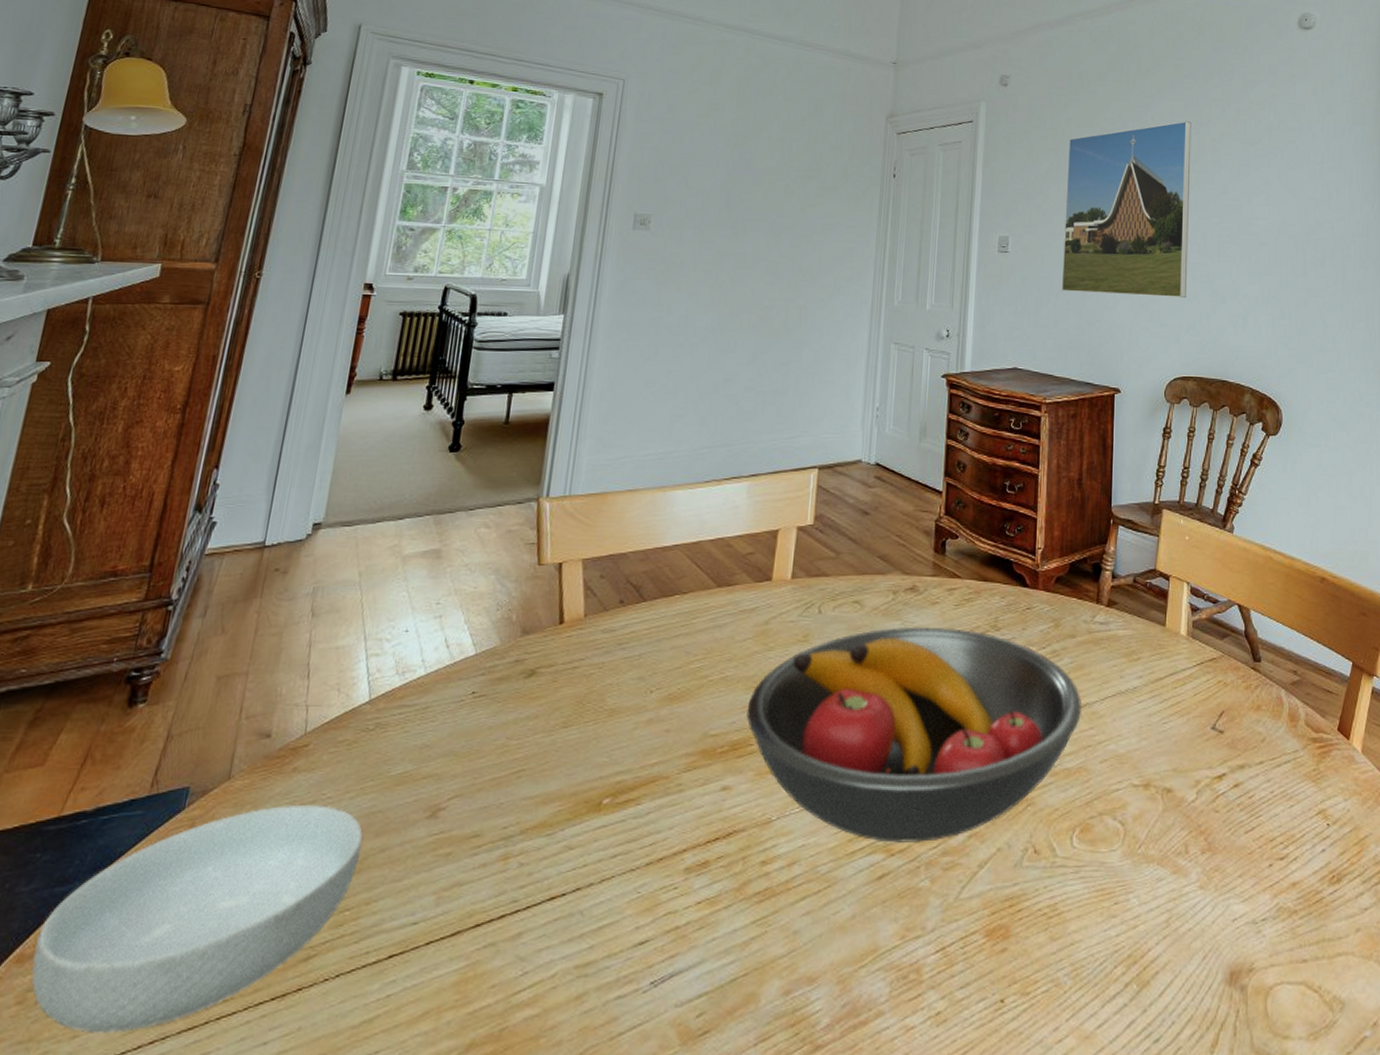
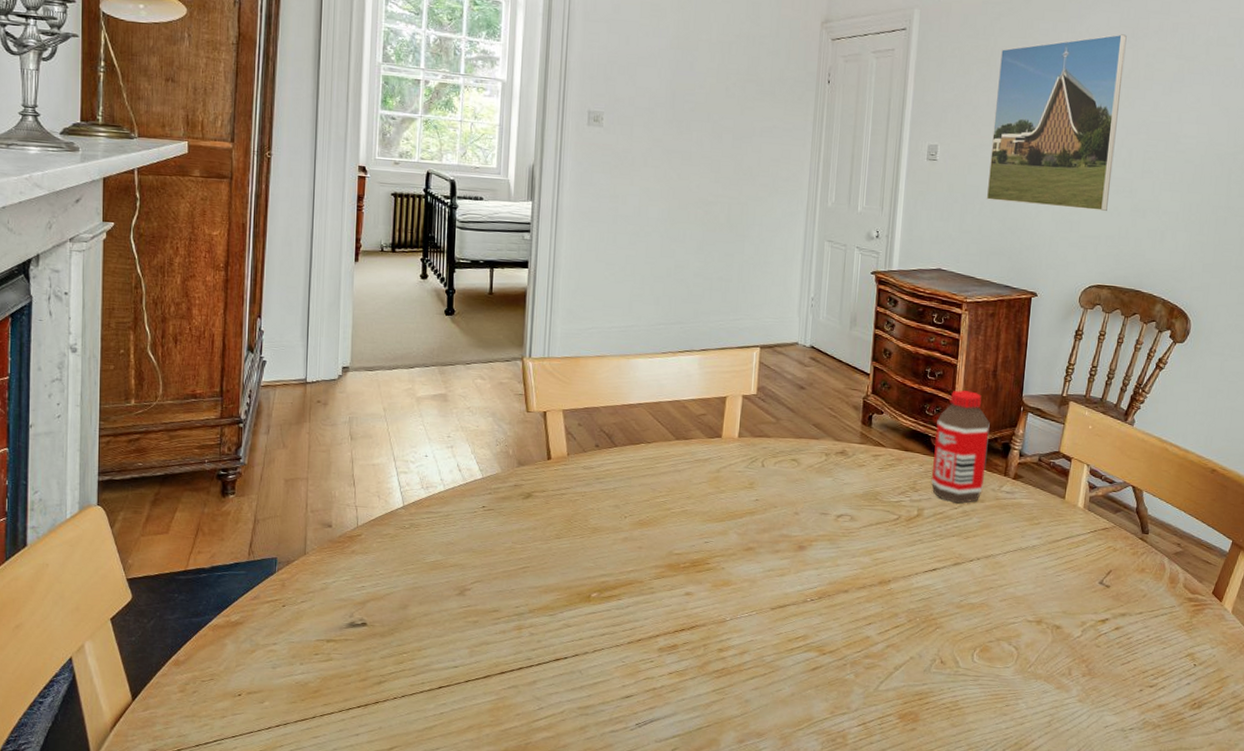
cereal bowl: present [31,805,364,1034] -> none [185,576,411,717]
fruit bowl: present [746,626,1083,843] -> none [704,482,987,647]
bottle: none [1015,504,1078,642] -> present [931,390,990,504]

